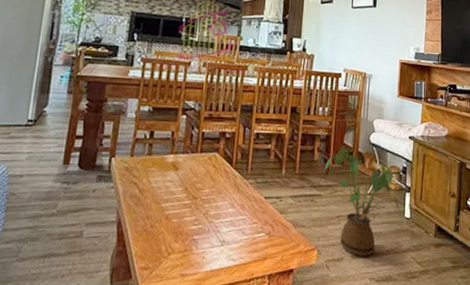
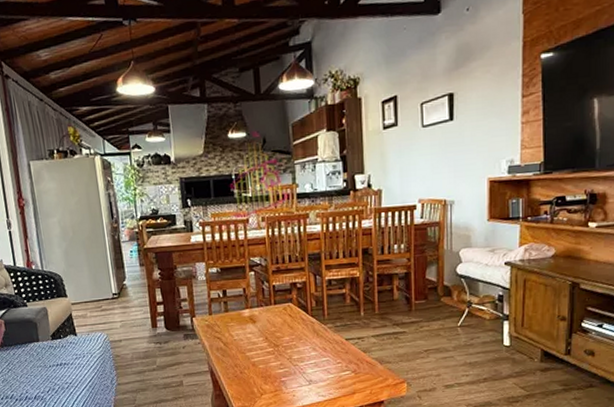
house plant: present [324,146,399,256] -> none [406,281,496,386]

